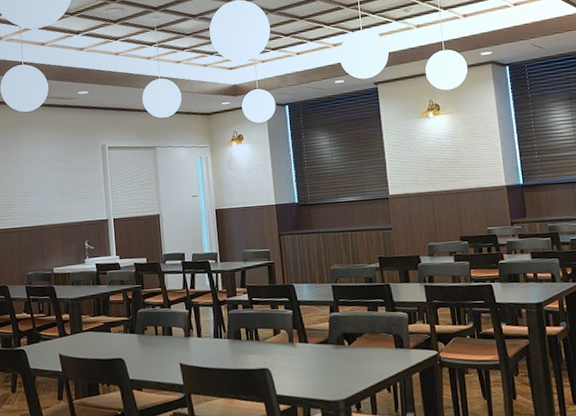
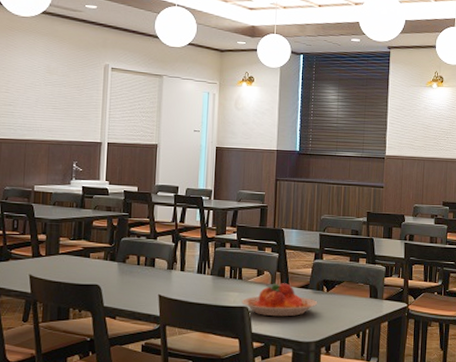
plate: none [262,340,341,376] -> present [241,282,318,317]

